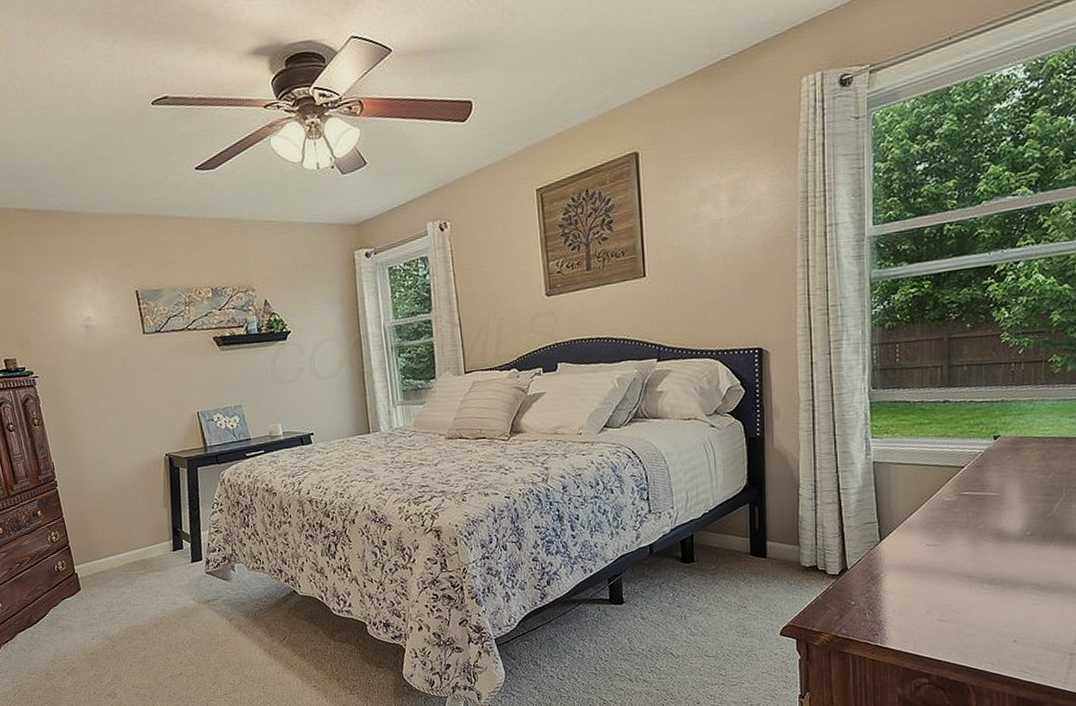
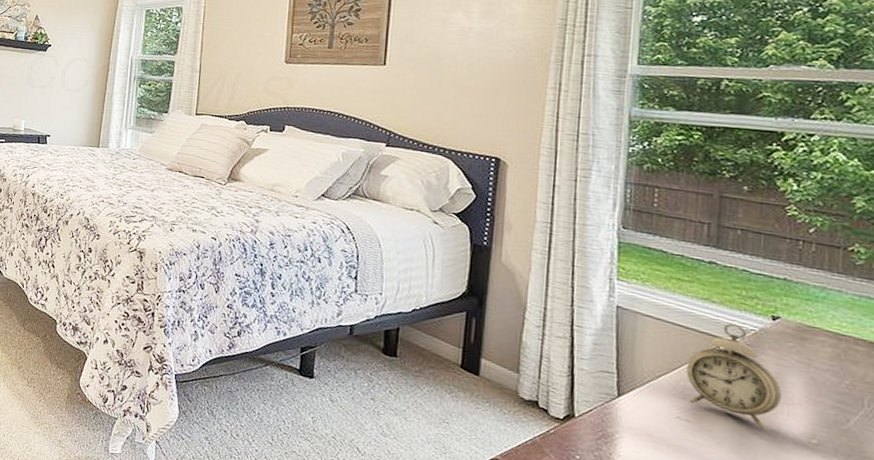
alarm clock: none [932,451,1003,536] -> present [686,323,781,430]

